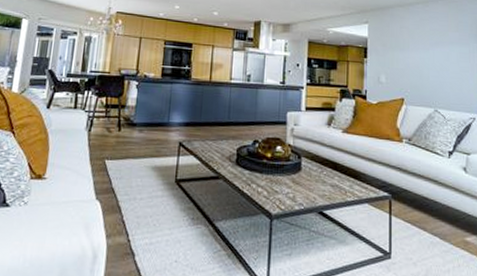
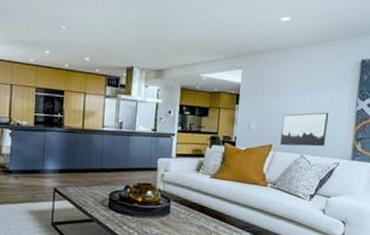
wall art: none [412,66,459,101] -> present [280,112,329,147]

